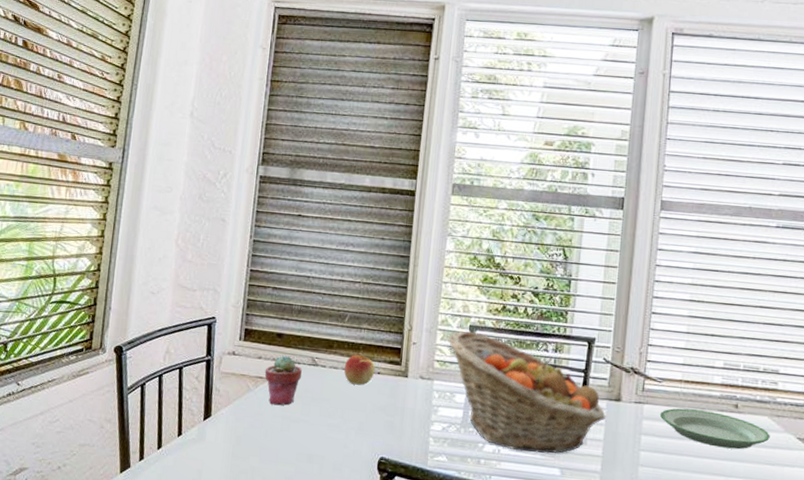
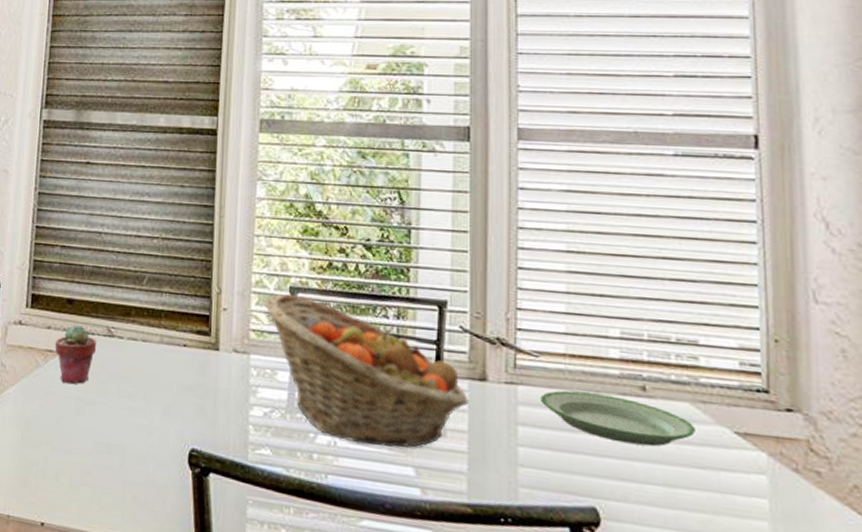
apple: present [344,354,376,385] -> none [144,323,181,360]

